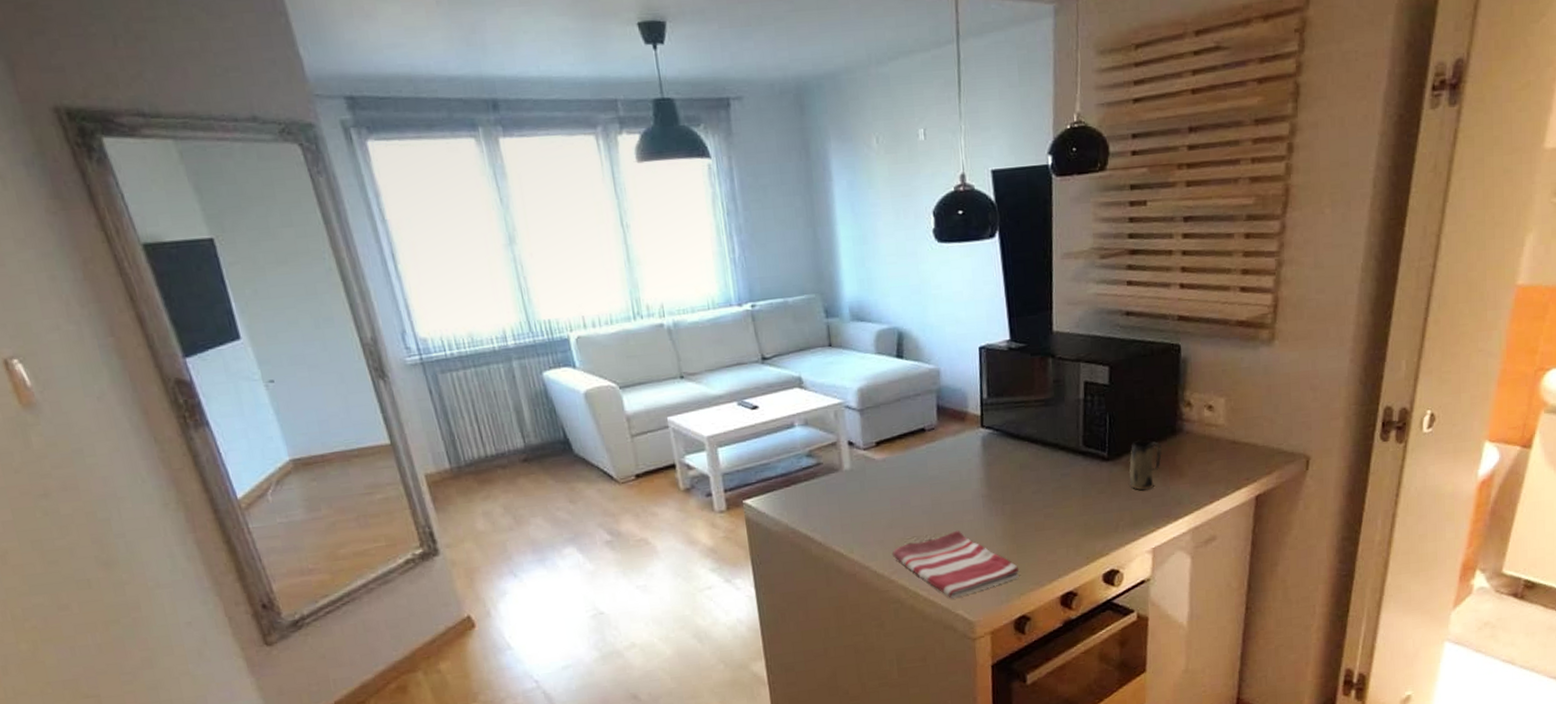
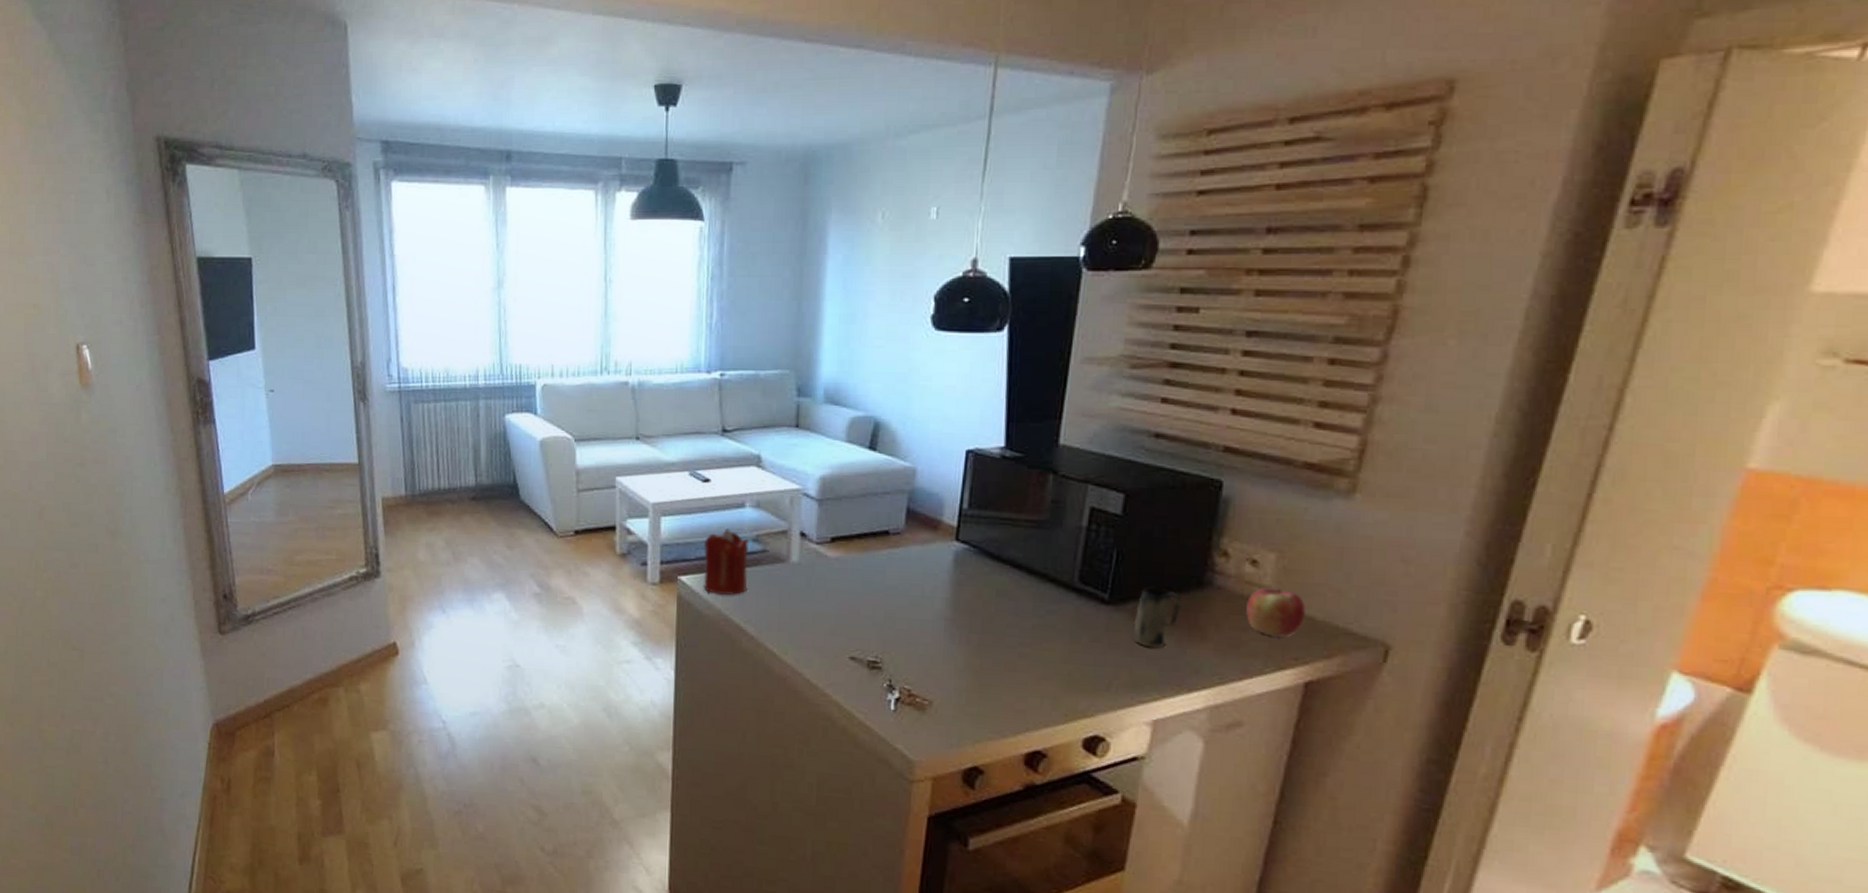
candle: none [762,449,808,511] -> present [704,528,748,595]
dish towel: present [892,530,1020,598] -> none [831,651,978,729]
apple: none [1209,425,1250,464] -> present [1246,588,1305,637]

